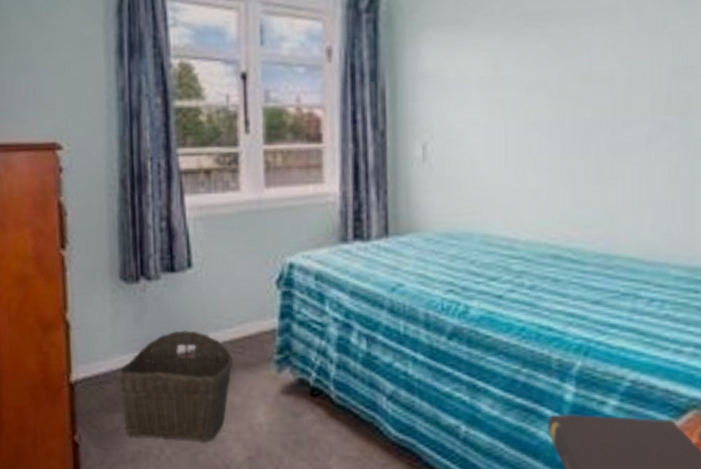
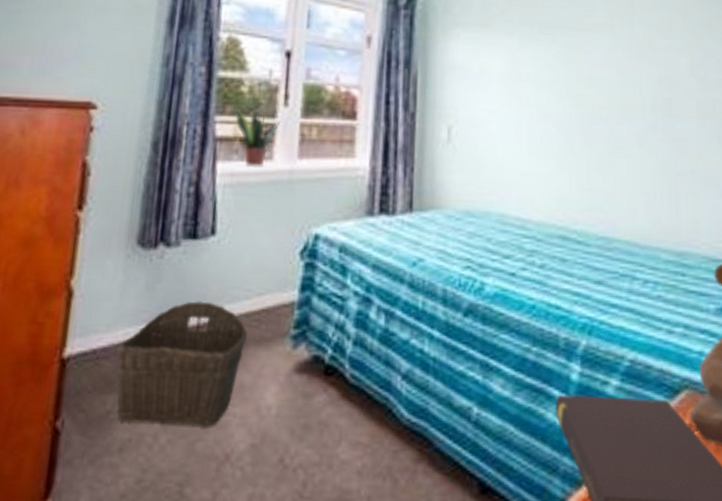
potted plant: none [197,141,245,199] -> present [235,111,282,167]

